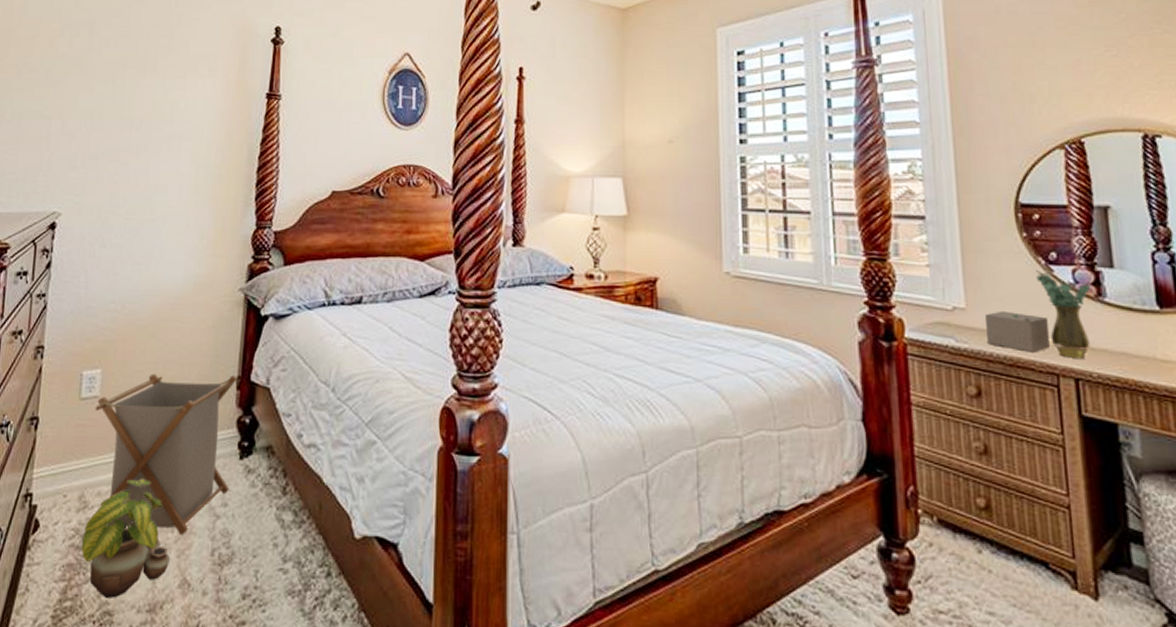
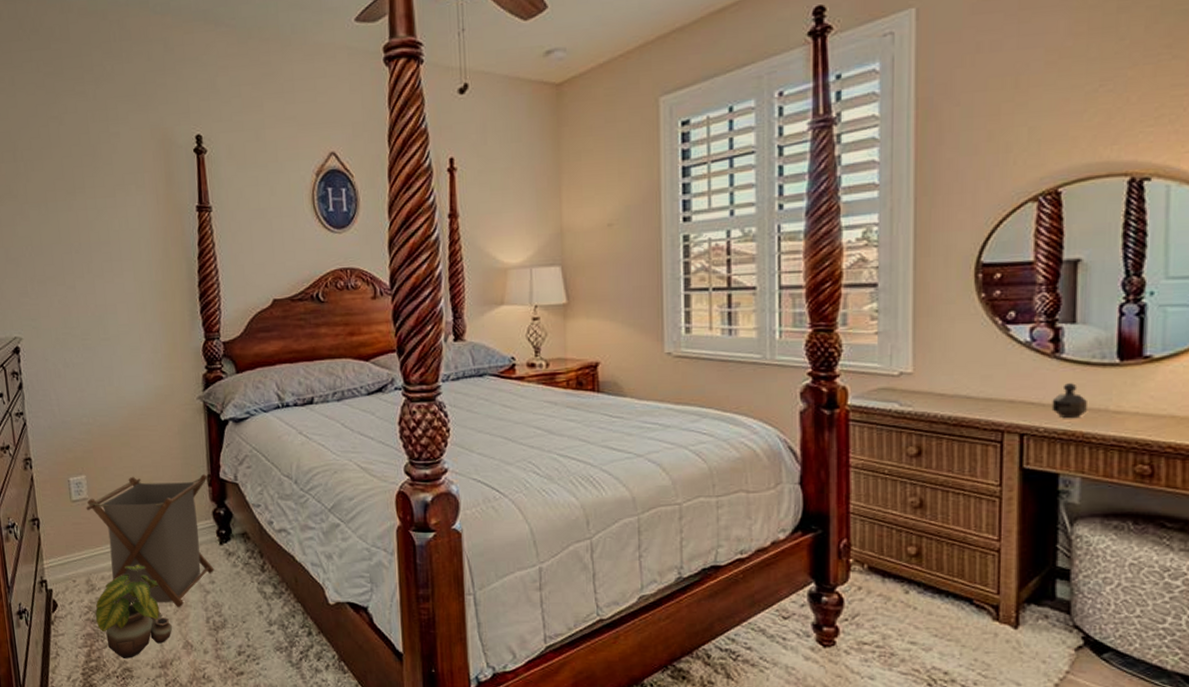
jewelry box: present [985,310,1050,352] -> none [932,373,998,412]
vase: present [1036,269,1091,358] -> none [991,330,1049,415]
perfume bottle: none [1101,328,1136,364] -> present [1051,383,1087,418]

